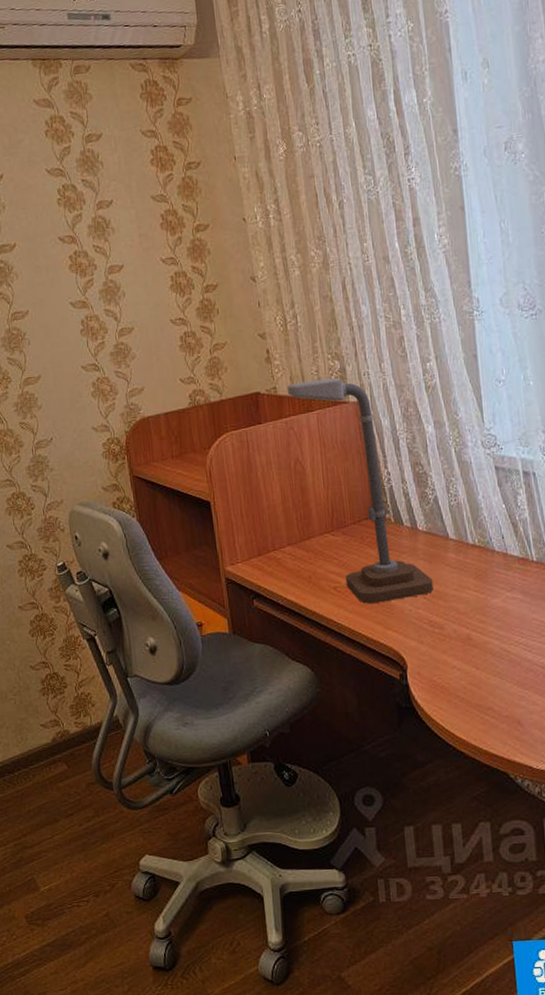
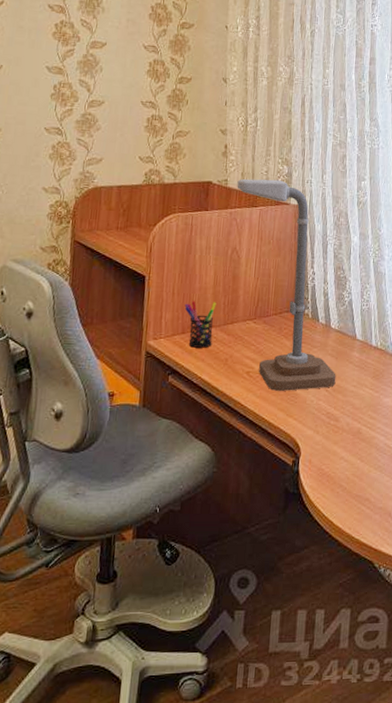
pen holder: none [256,519,292,569] -> present [184,301,217,348]

